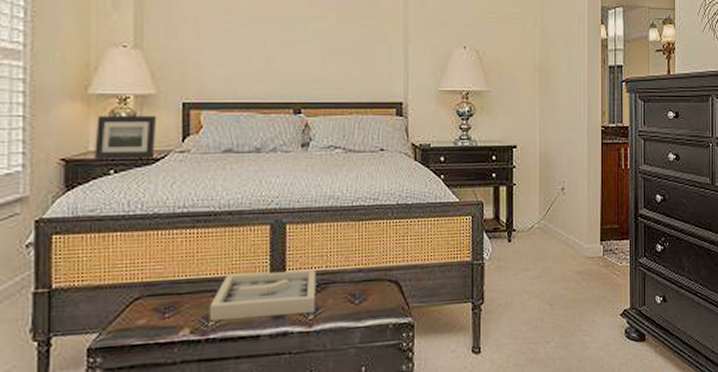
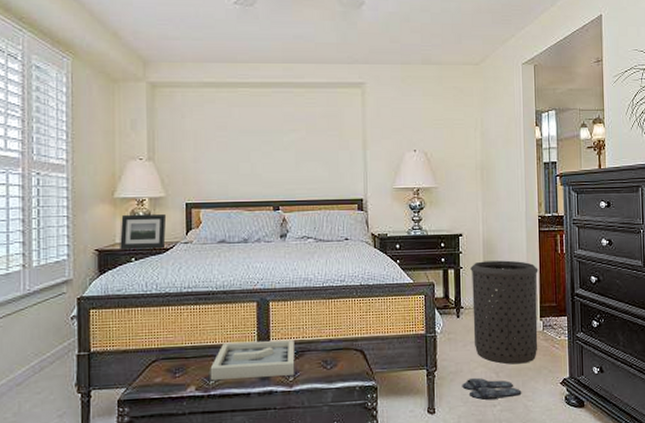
slippers: none [512,310,578,336] -> present [462,377,522,400]
laundry basket: none [525,176,600,295] -> present [470,260,539,365]

